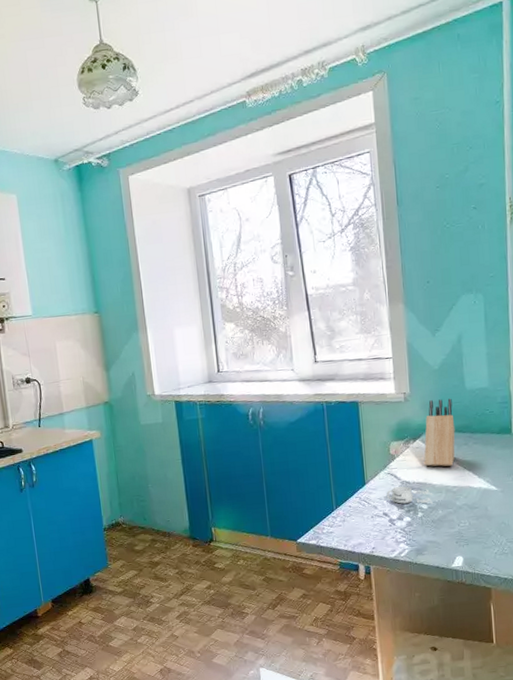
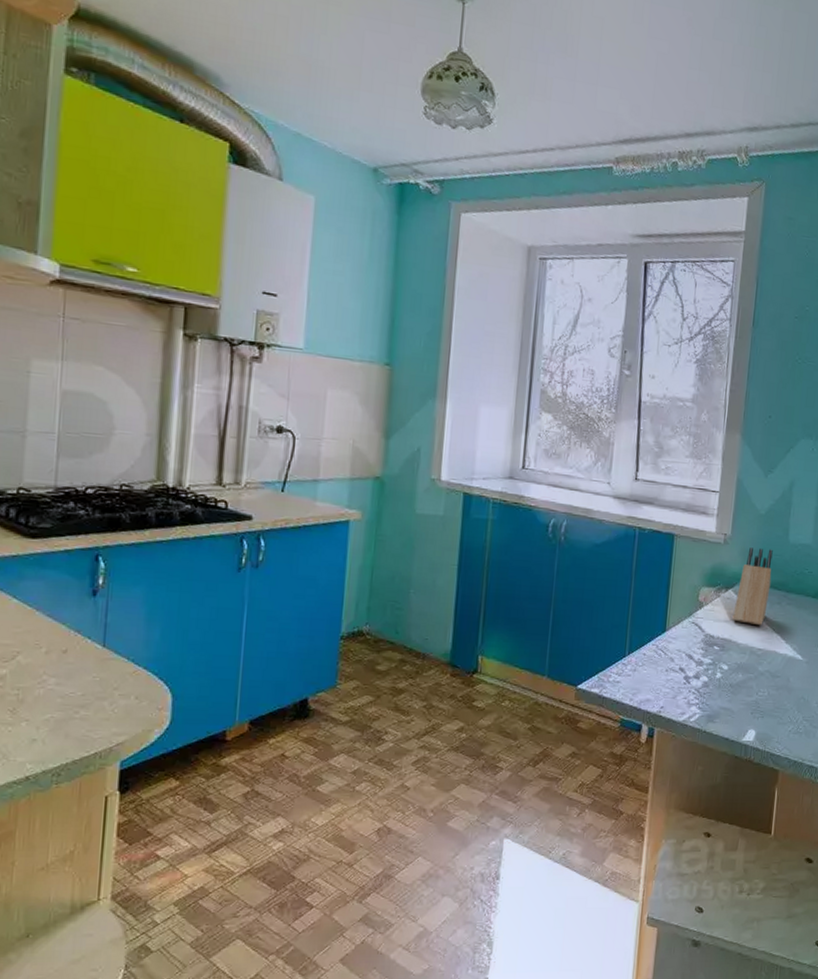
mug: present [386,486,433,504] -> none [686,639,736,664]

